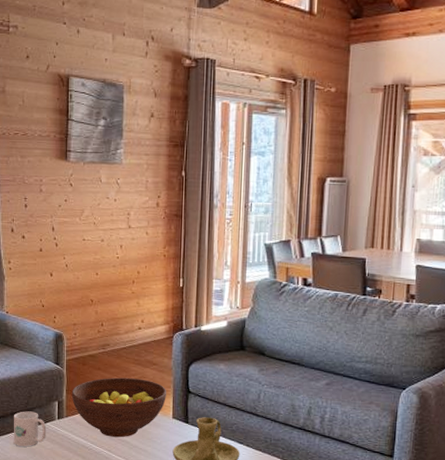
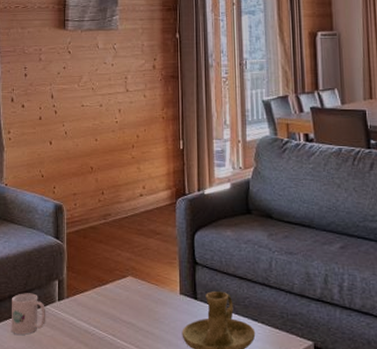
fruit bowl: present [71,377,167,438] -> none [72,250,173,320]

